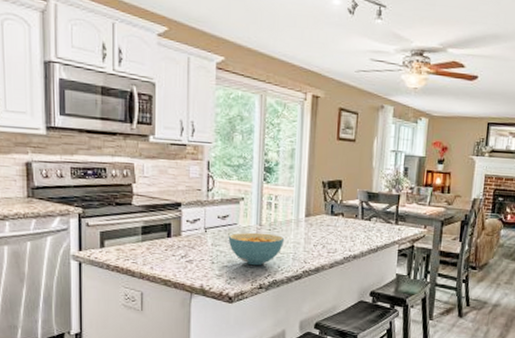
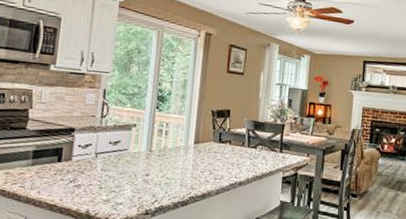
cereal bowl: present [228,232,284,266] -> none [118,158,172,191]

